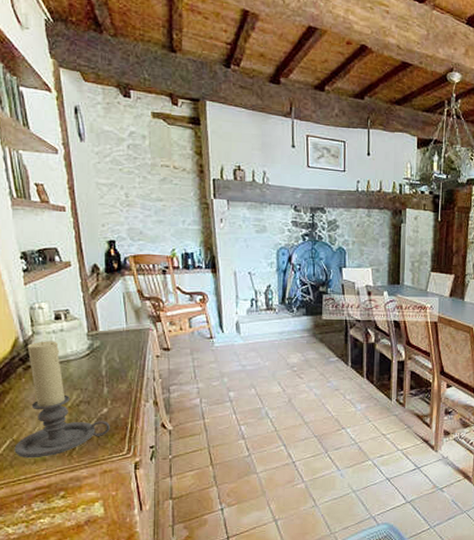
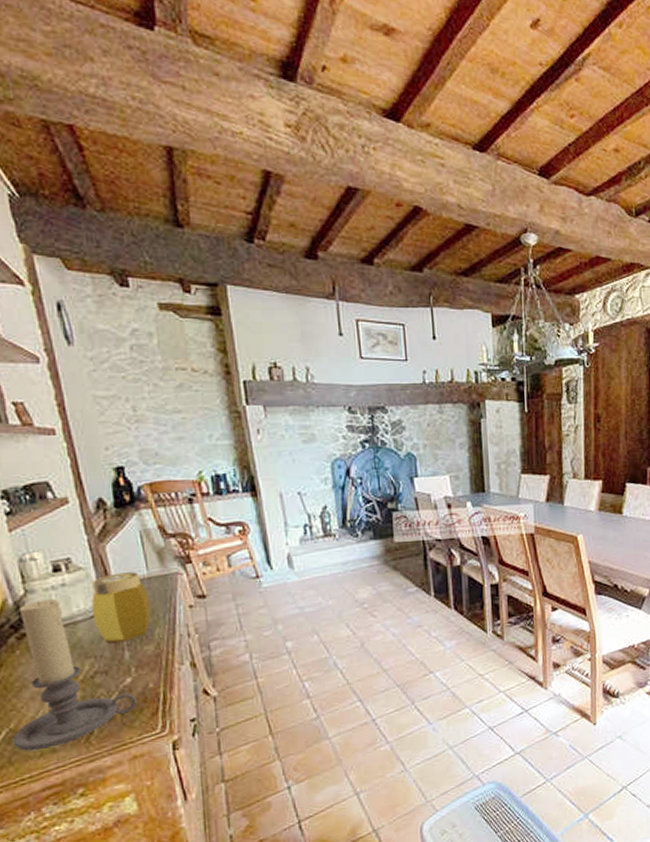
jar: none [81,325,127,380] -> present [91,572,152,643]

